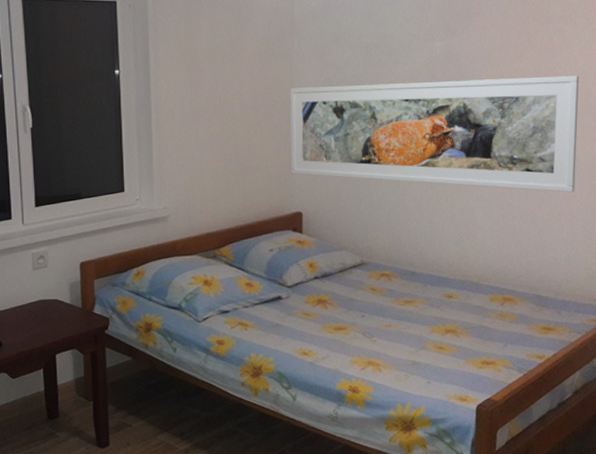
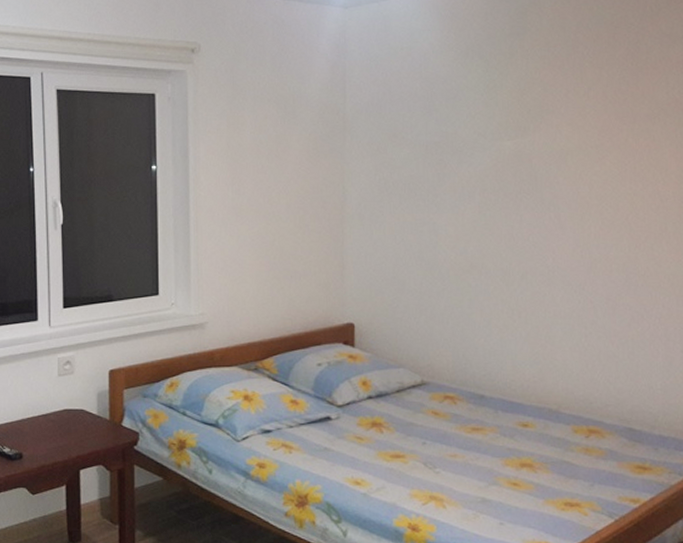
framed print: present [290,75,580,193] -> none [341,180,672,312]

